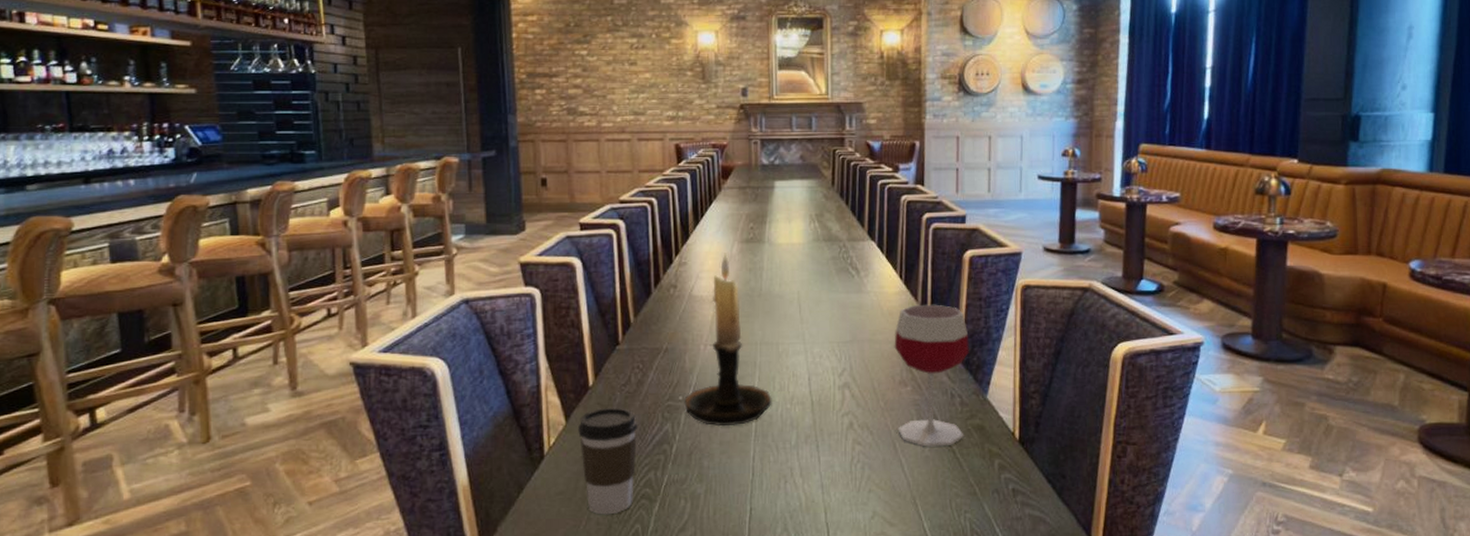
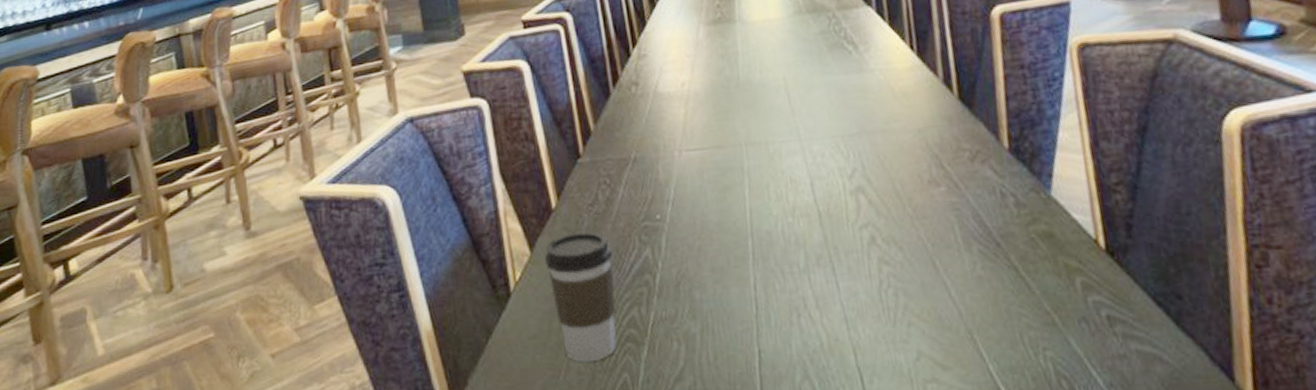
candle holder: present [684,253,772,427] -> none [662,38,770,250]
wineglass: present [894,304,970,447] -> none [913,78,1028,264]

